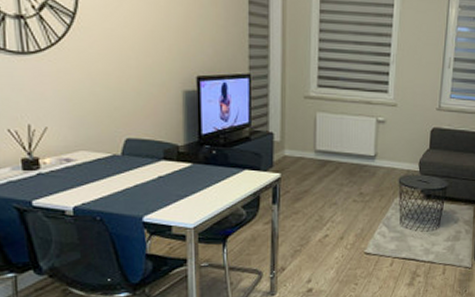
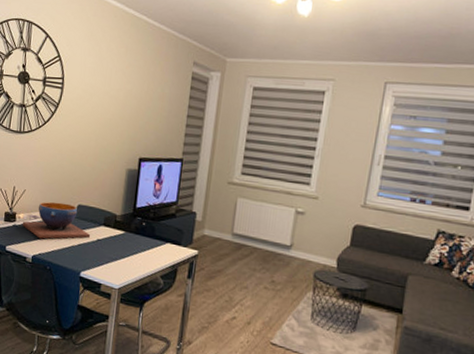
decorative bowl: none [50,138,149,186] -> present [22,202,91,239]

